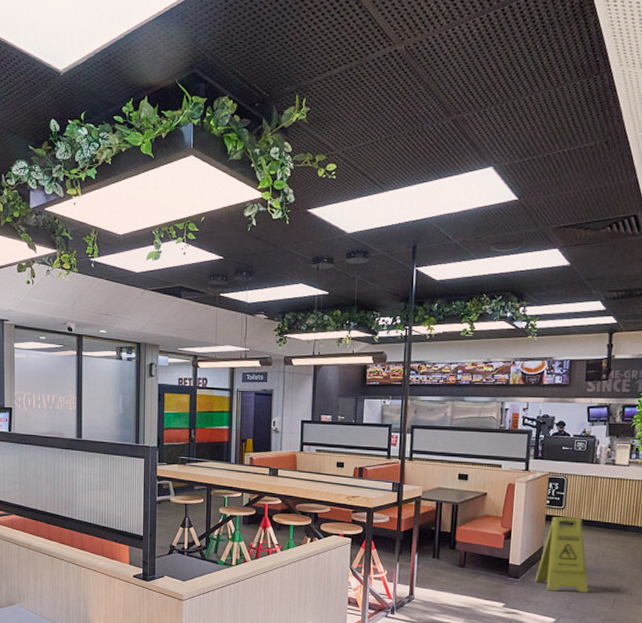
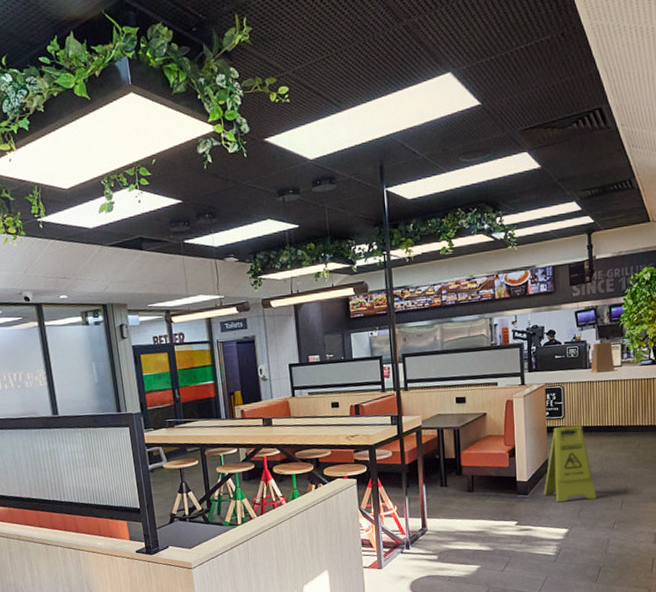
paper bag: none [597,440,622,470] -> present [591,342,615,373]

